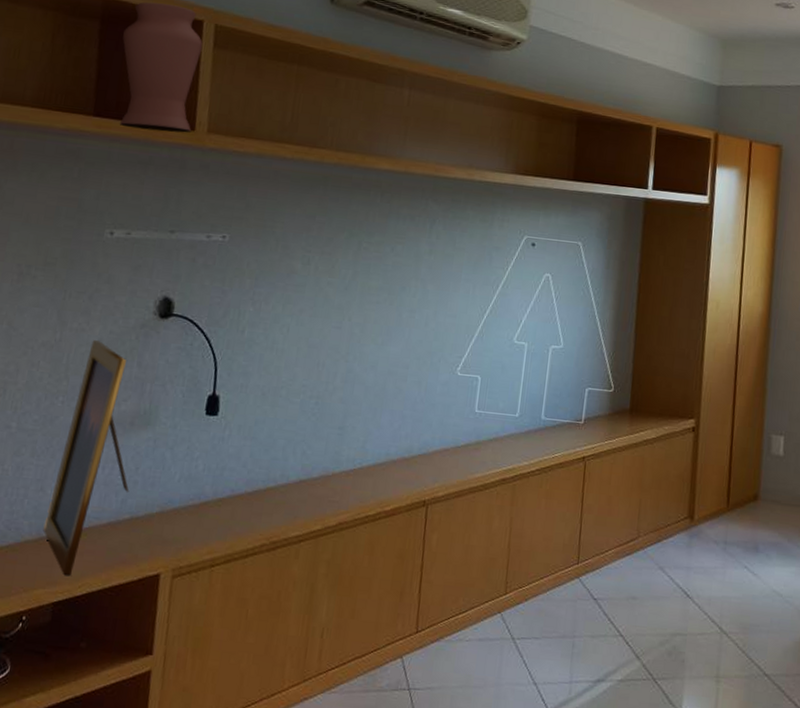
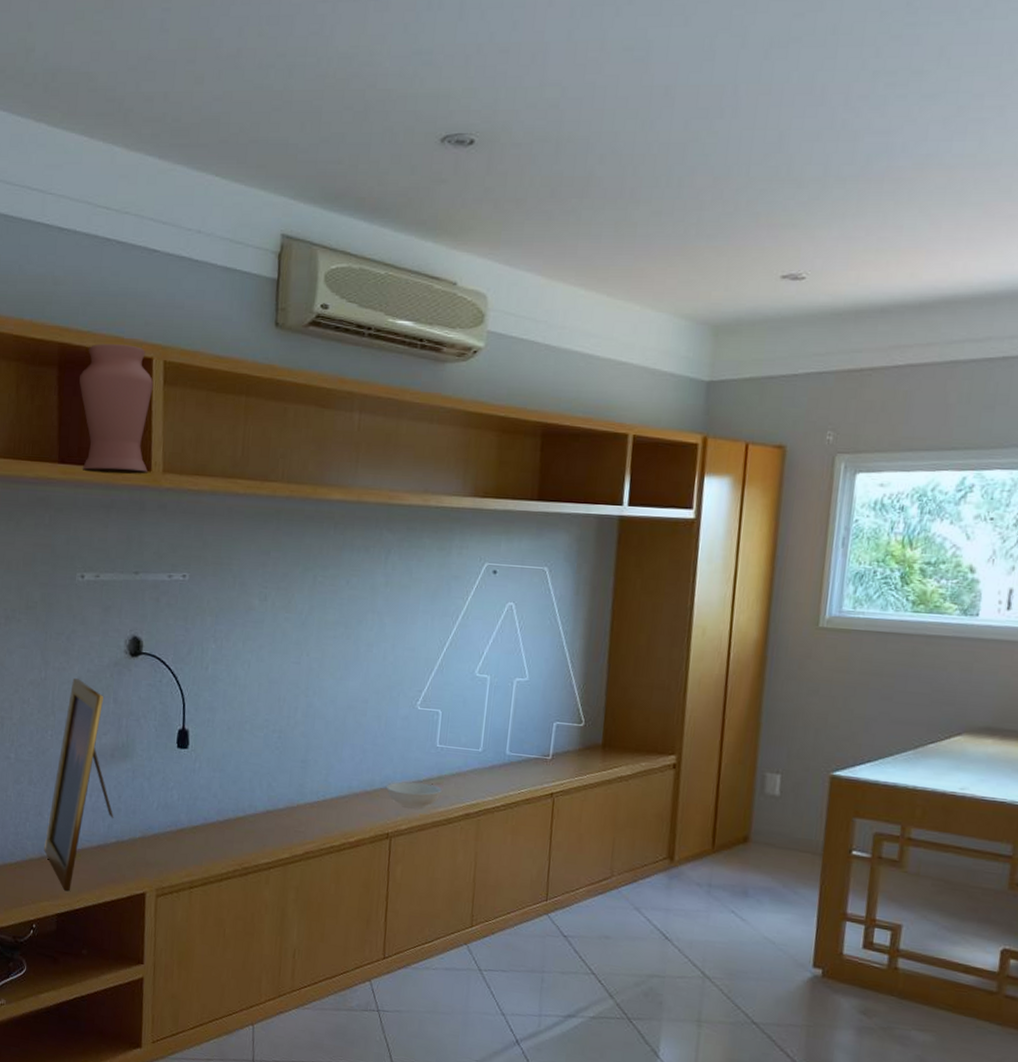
bowl: none [424,448,479,475] -> present [386,782,442,809]

